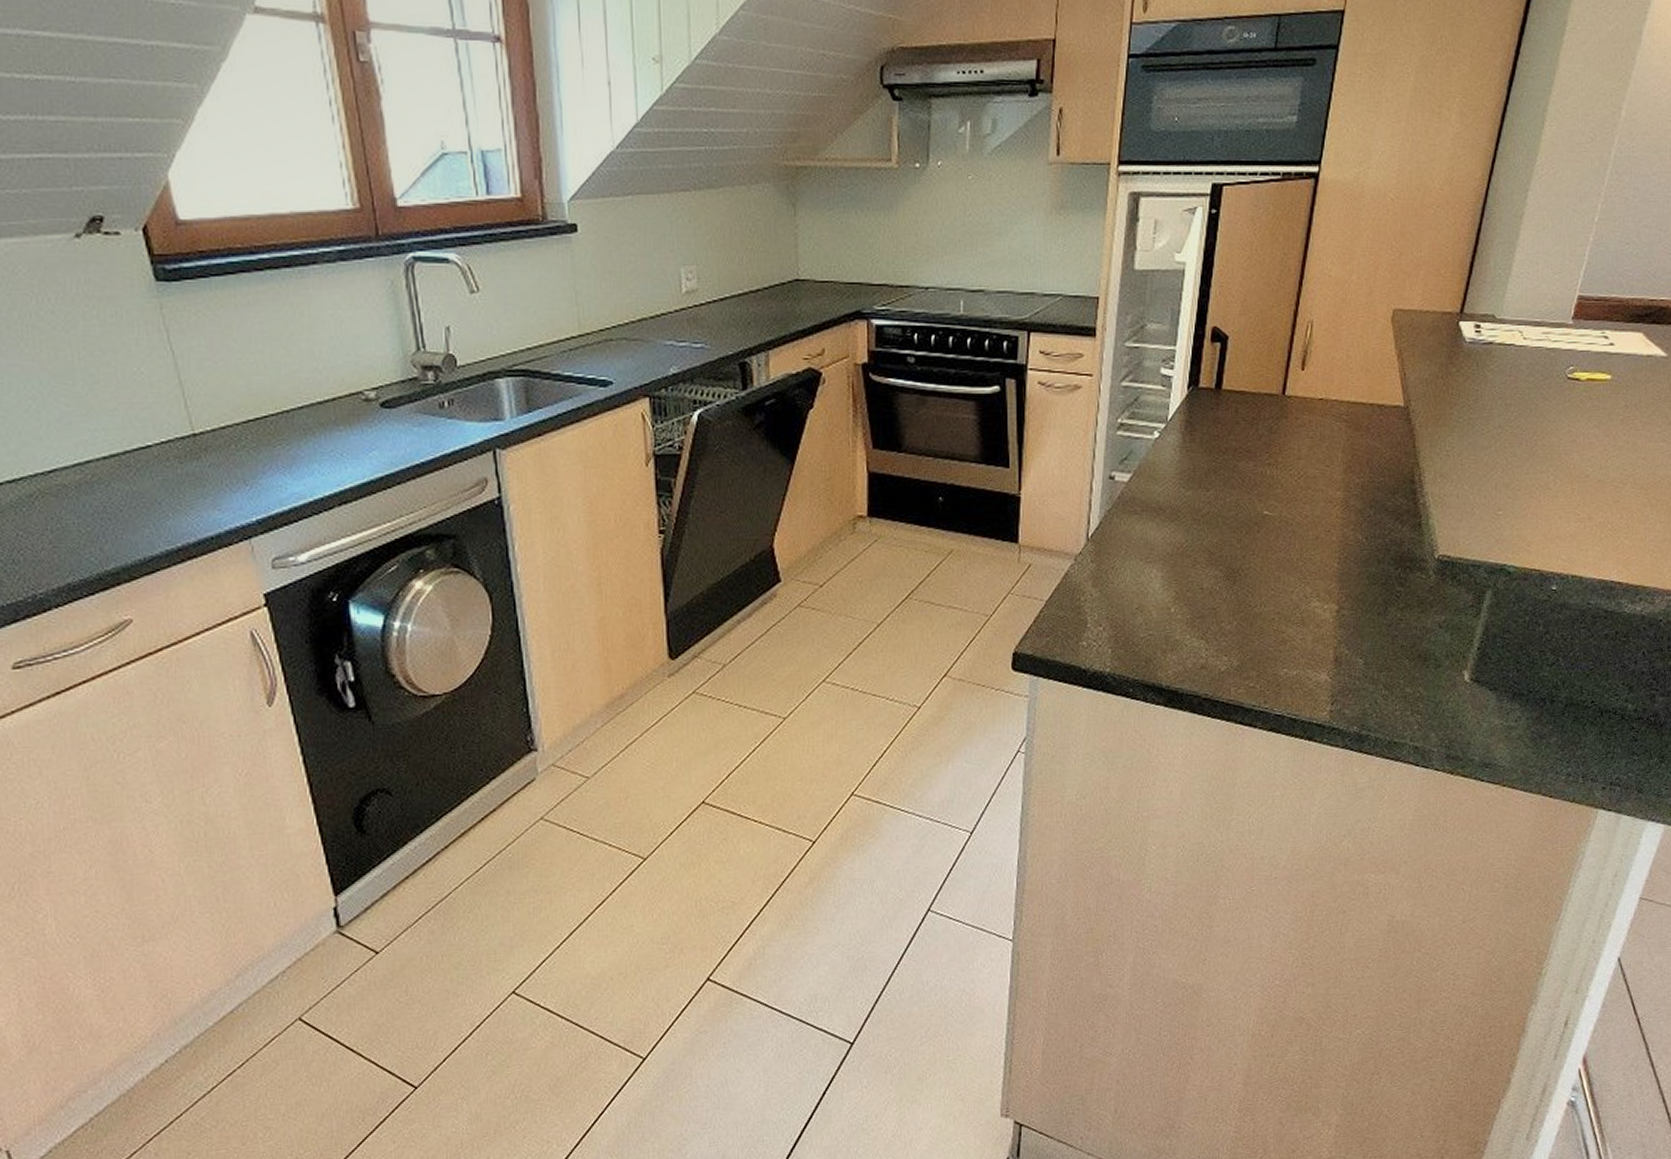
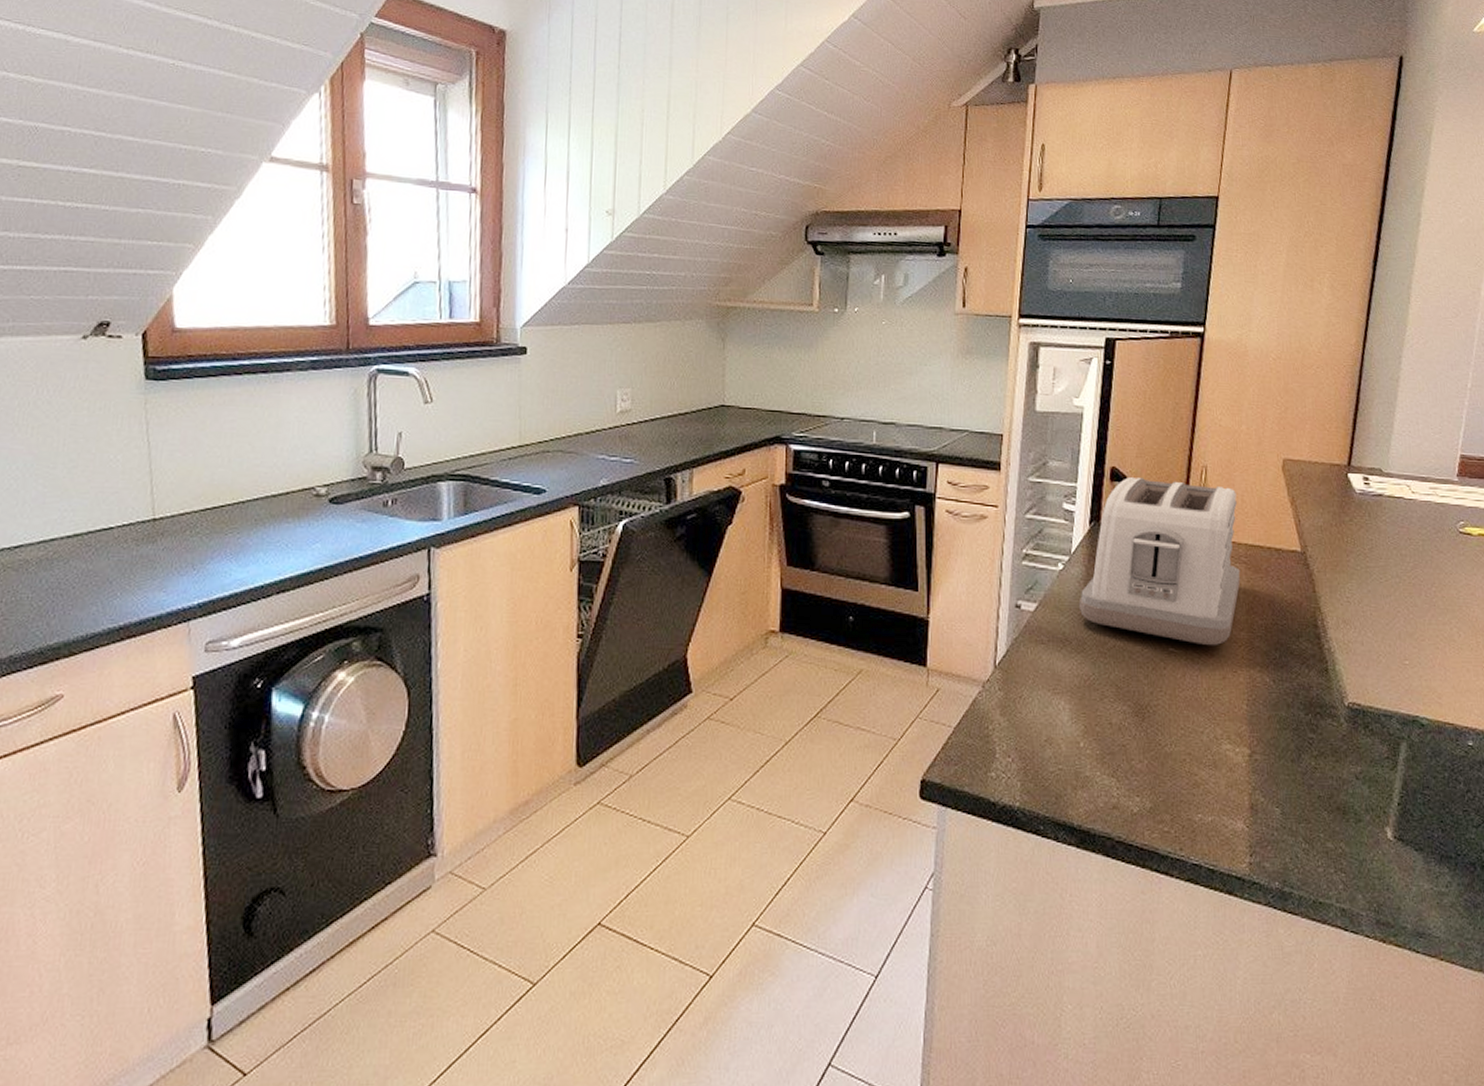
toaster: none [1174,337,1342,507] -> present [1078,477,1241,646]

